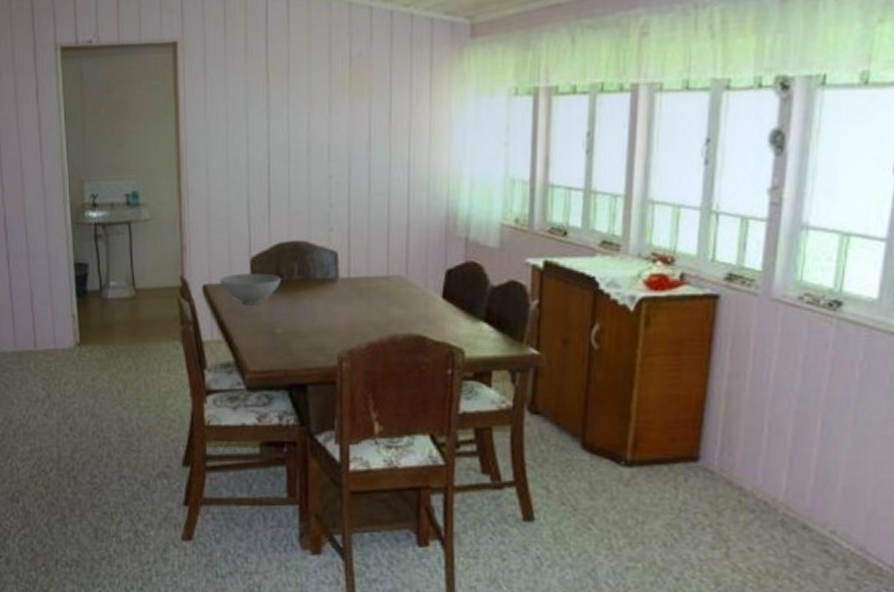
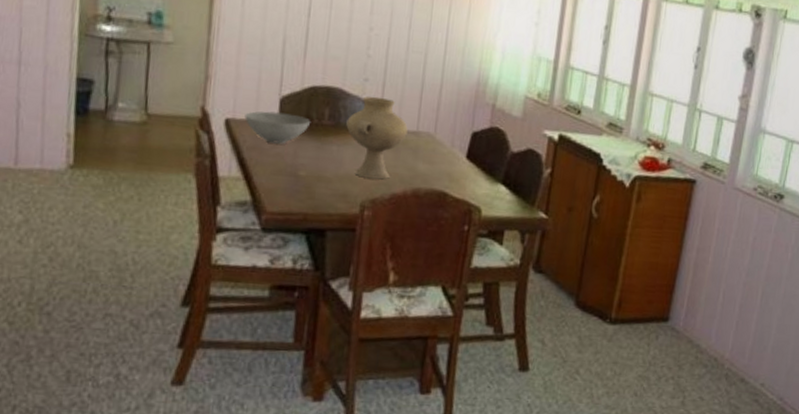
vase: none [316,245,378,329] -> present [346,96,408,180]

